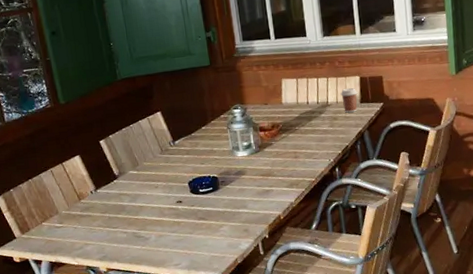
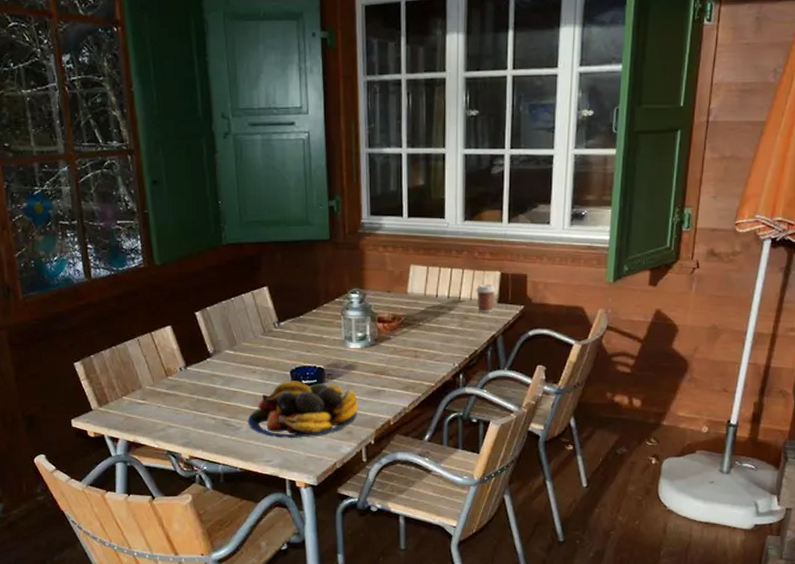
fruit bowl: none [155,189,252,243] -> present [247,381,359,439]

